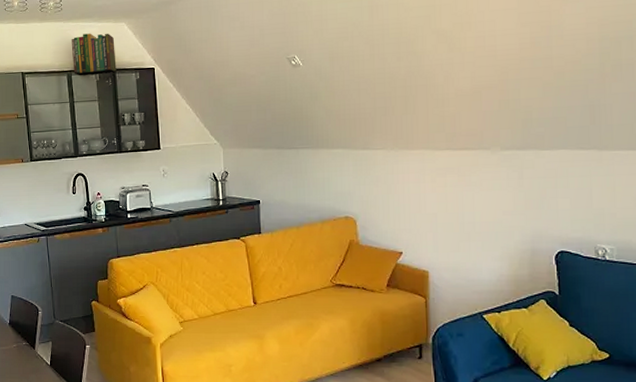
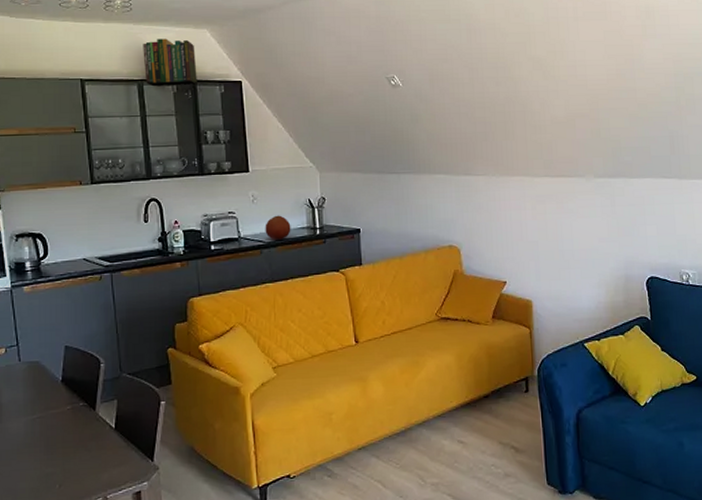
fruit: none [174,188,197,210] -> present [265,215,291,240]

